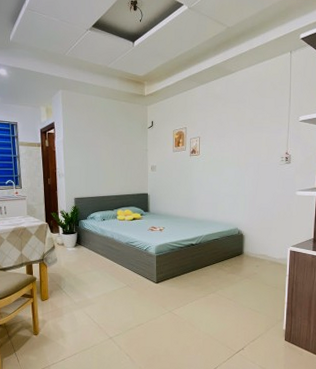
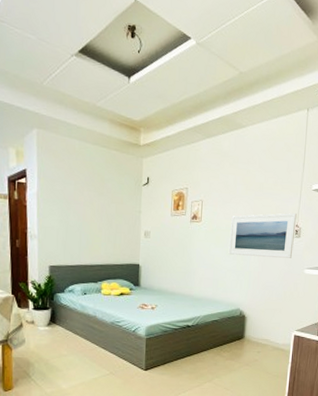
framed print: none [225,143,286,182] -> present [228,213,297,258]

